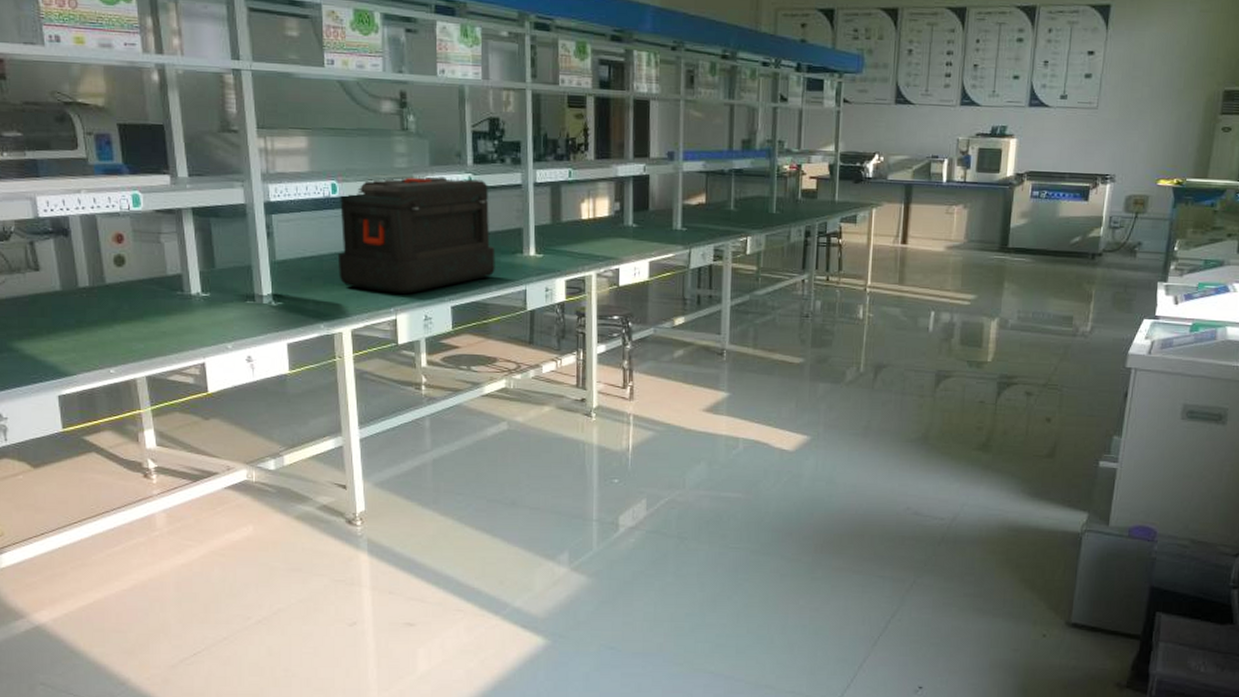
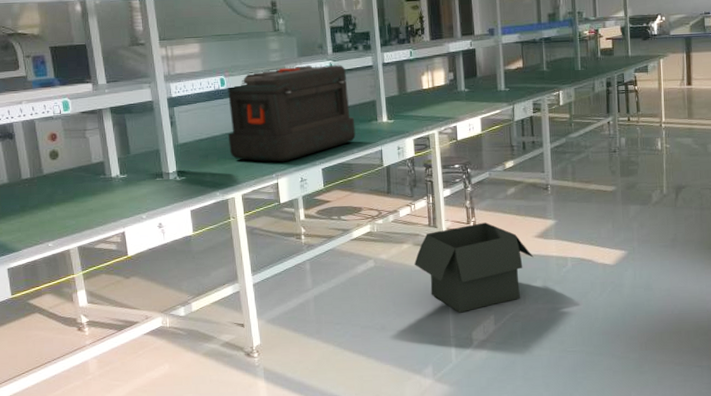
box: none [555,388,699,493] -> present [414,222,534,313]

